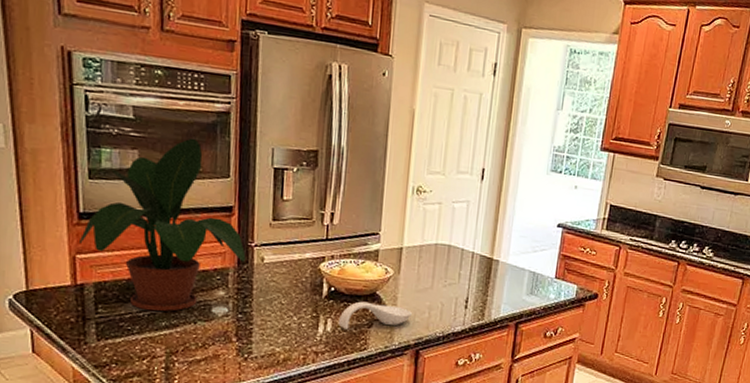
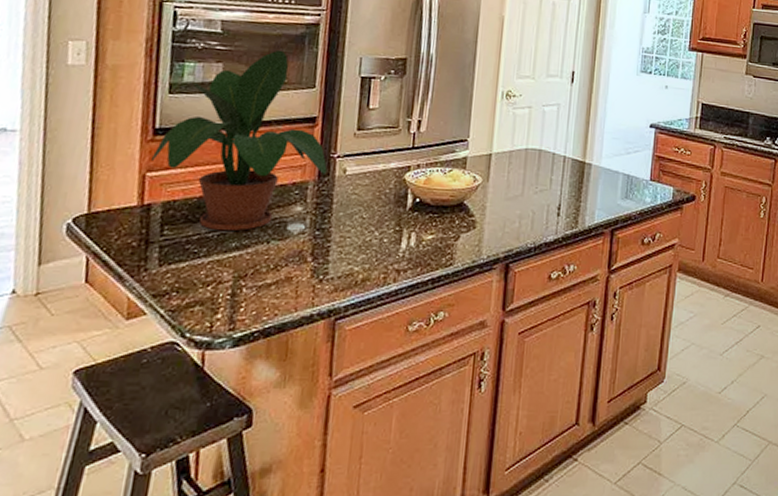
spoon rest: present [338,301,412,330] -> none [422,212,501,244]

